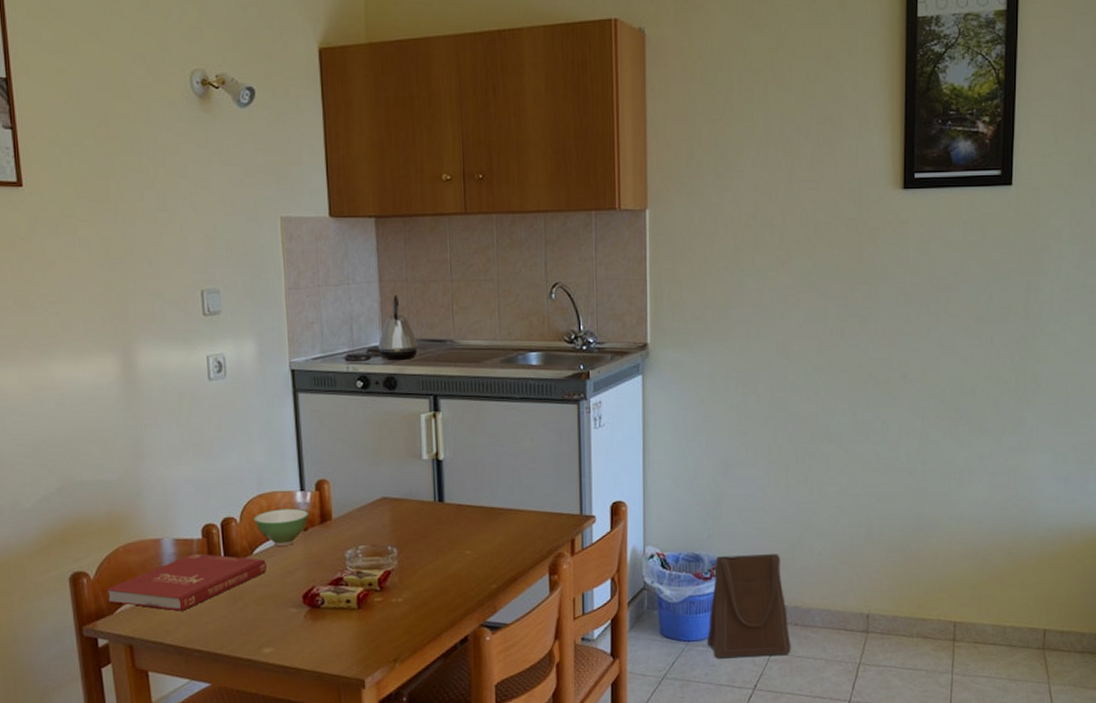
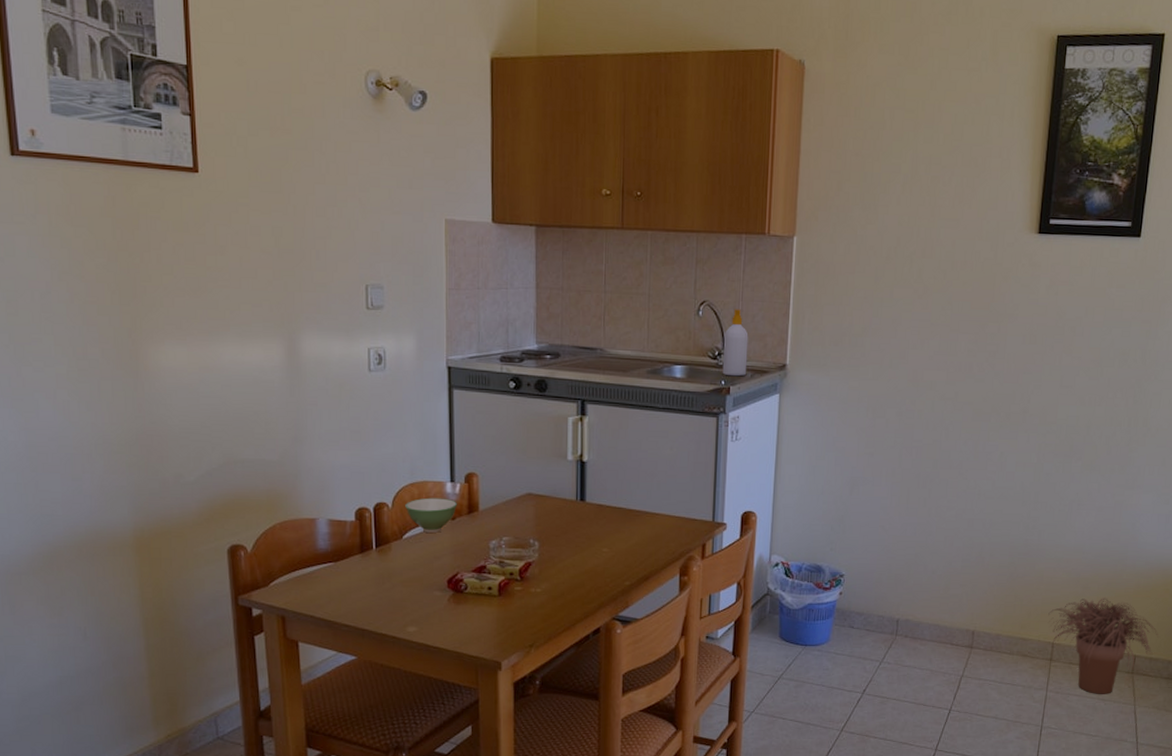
book: present [105,553,267,611] -> none [261,534,416,587]
kettle: present [378,295,419,360] -> none [532,302,570,365]
soap bottle: none [579,289,606,360] -> present [722,309,749,377]
shopping bag: present [706,554,791,659] -> none [822,569,900,664]
potted plant: none [947,569,1069,674] -> present [1048,598,1159,694]

